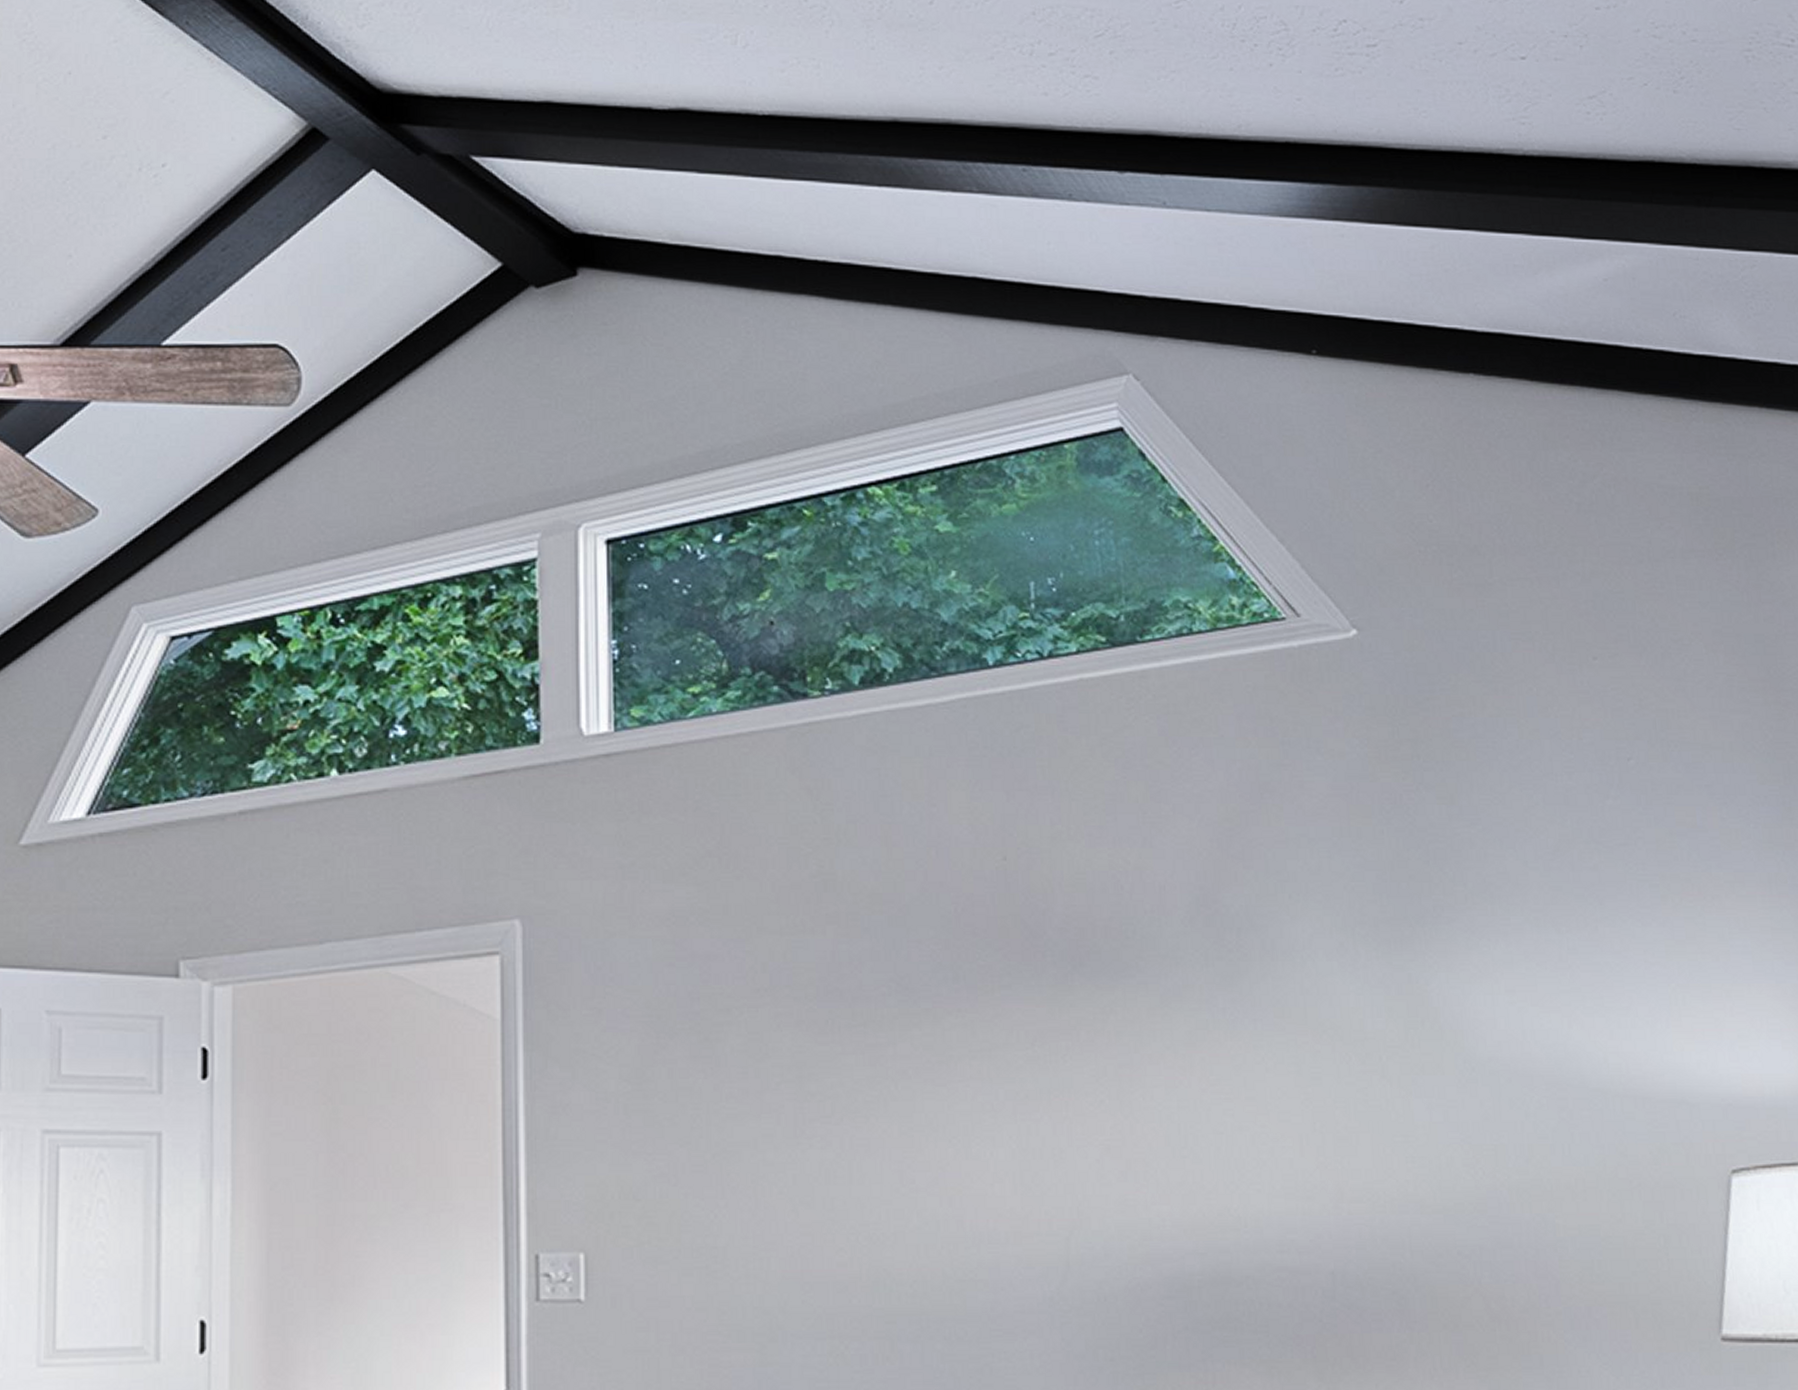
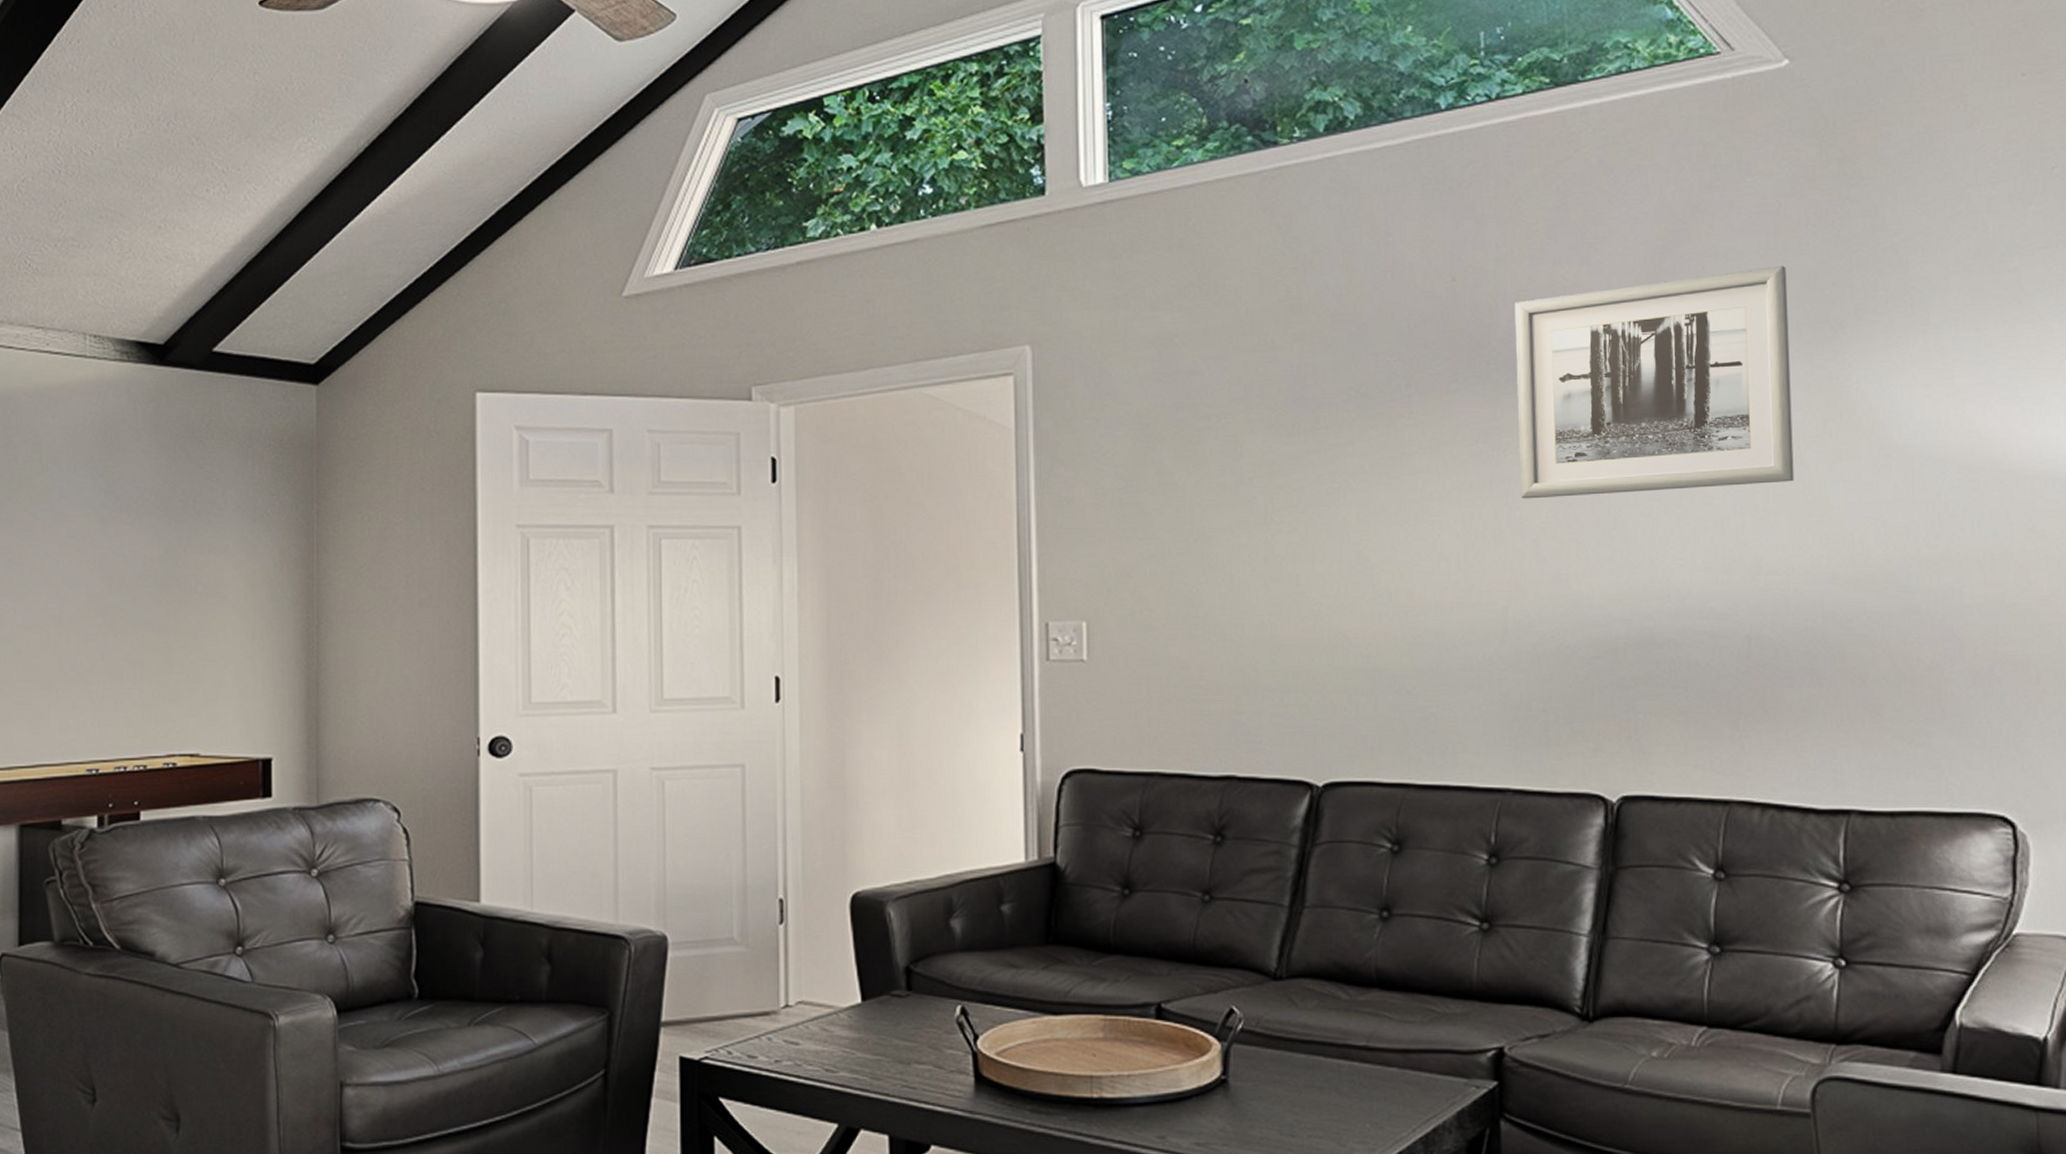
wall art: none [1071,854,1376,1112] -> present [1514,265,1794,499]

